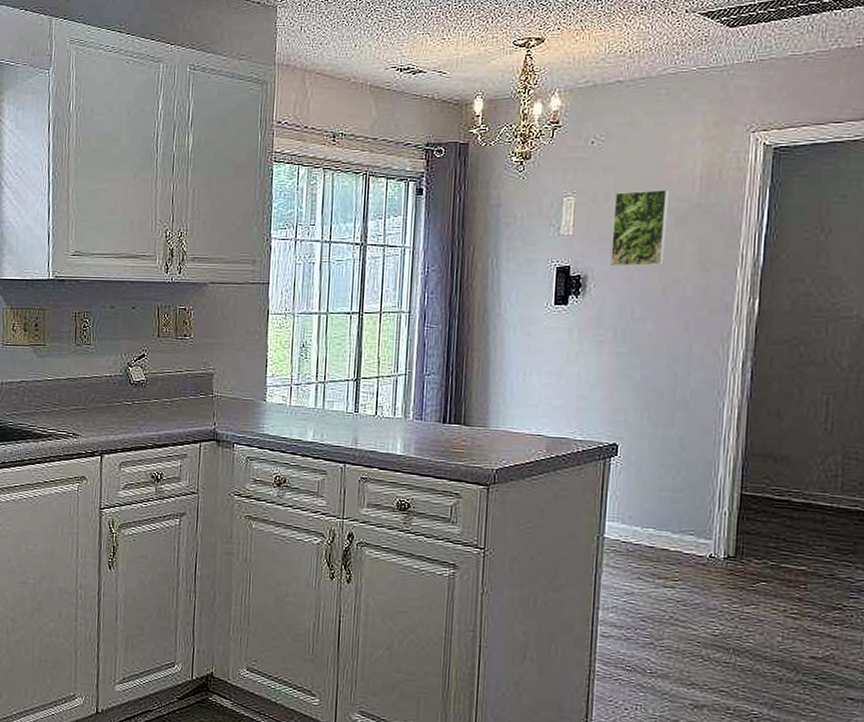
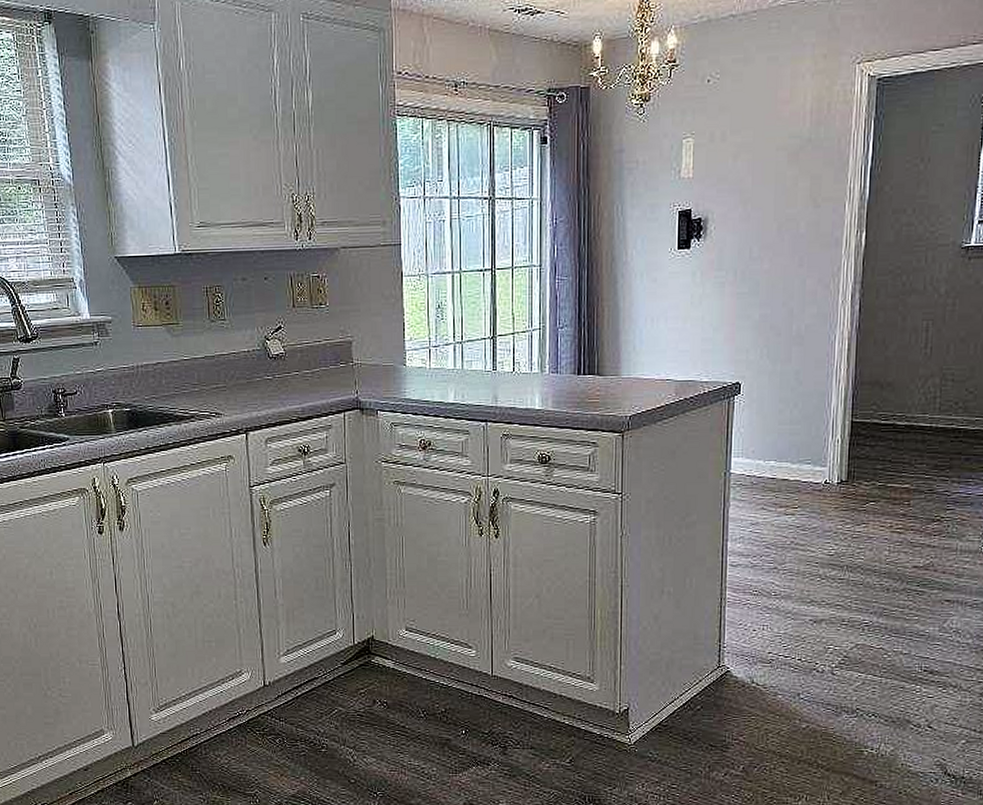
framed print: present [610,190,670,267] -> none [729,126,783,208]

